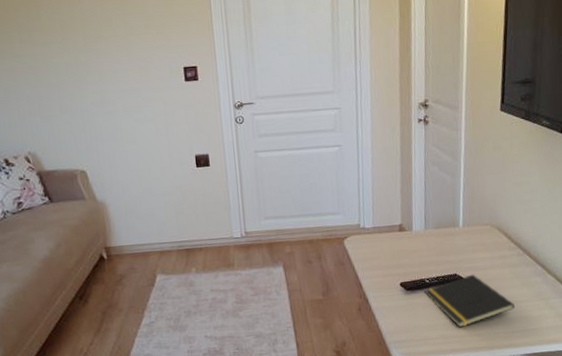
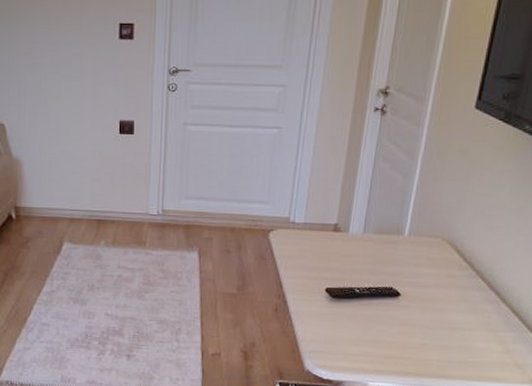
notepad: present [425,274,515,328] -> none [353,290,456,348]

